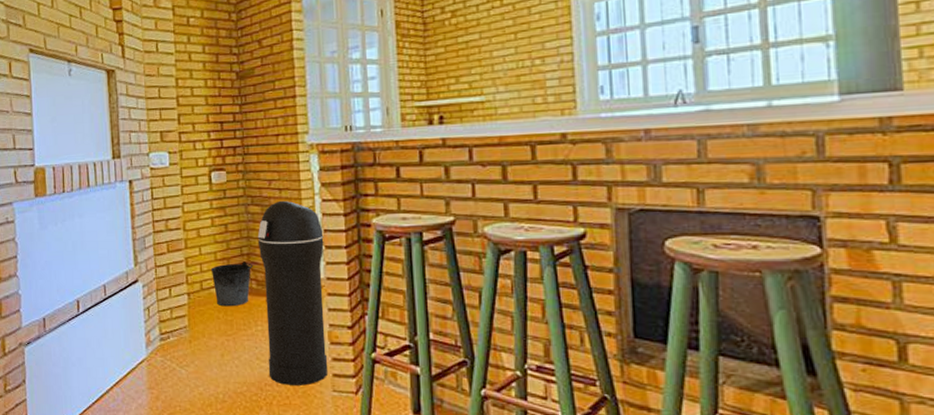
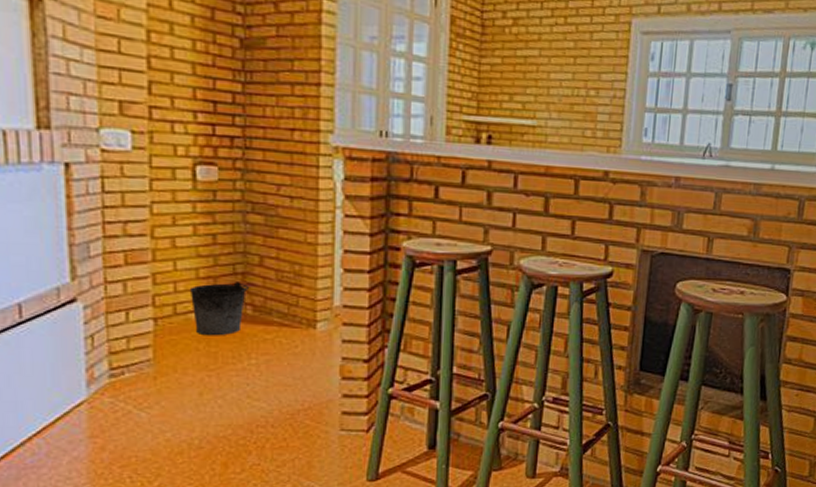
trash can: present [257,200,329,386] -> none [257,211,343,426]

